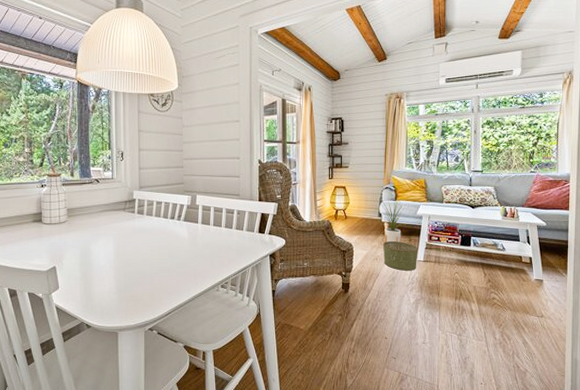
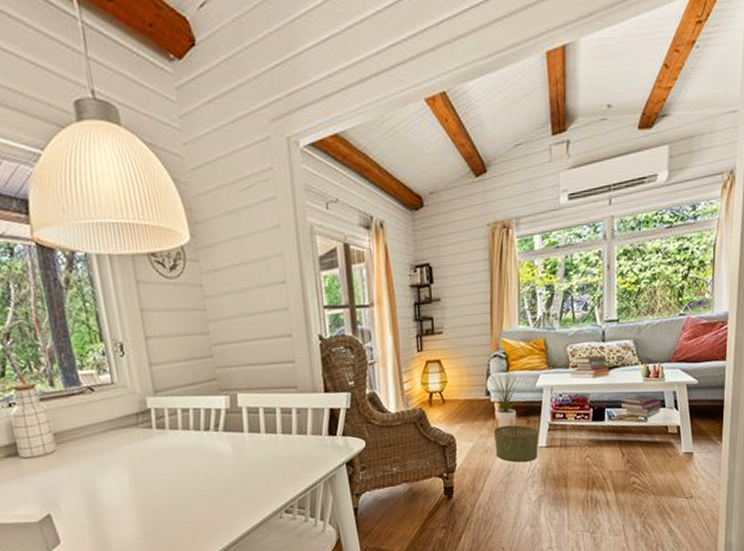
books: none [444,196,475,213] -> present [571,355,610,379]
books: none [483,229,517,248] -> present [620,394,662,418]

